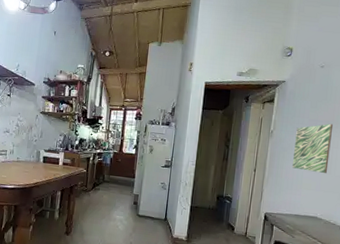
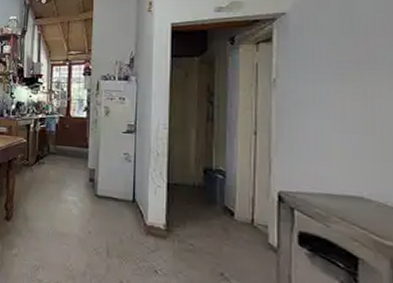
wall art: present [291,123,333,173] -> none [311,64,371,134]

